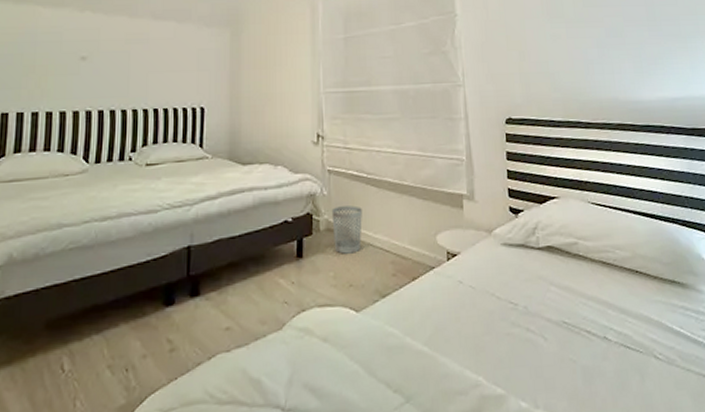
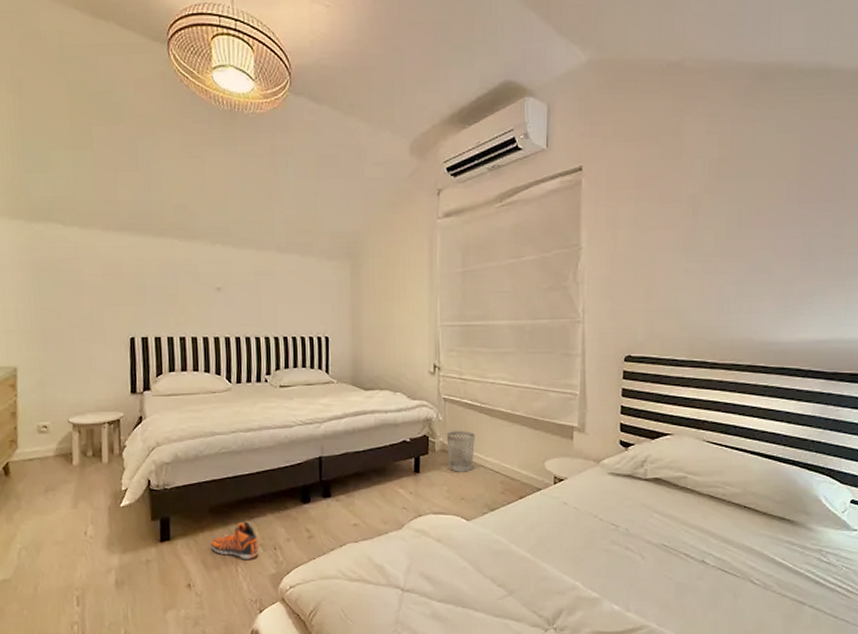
sneaker: none [42,336,106,389] -> present [210,521,259,559]

